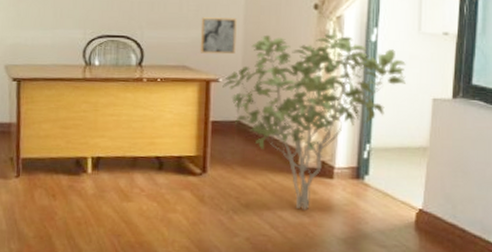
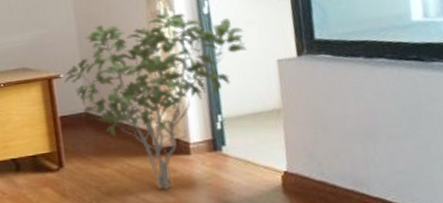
wall art: present [200,17,237,55] -> none [32,14,72,54]

